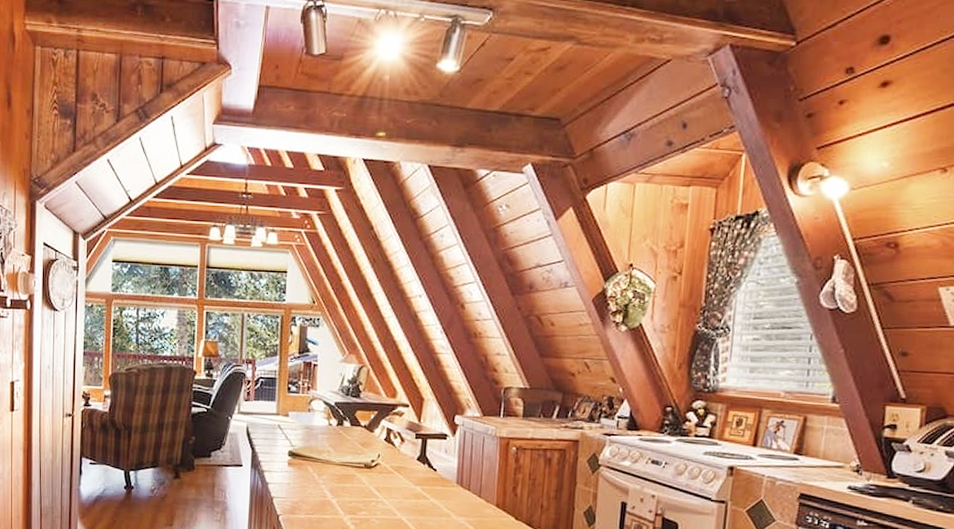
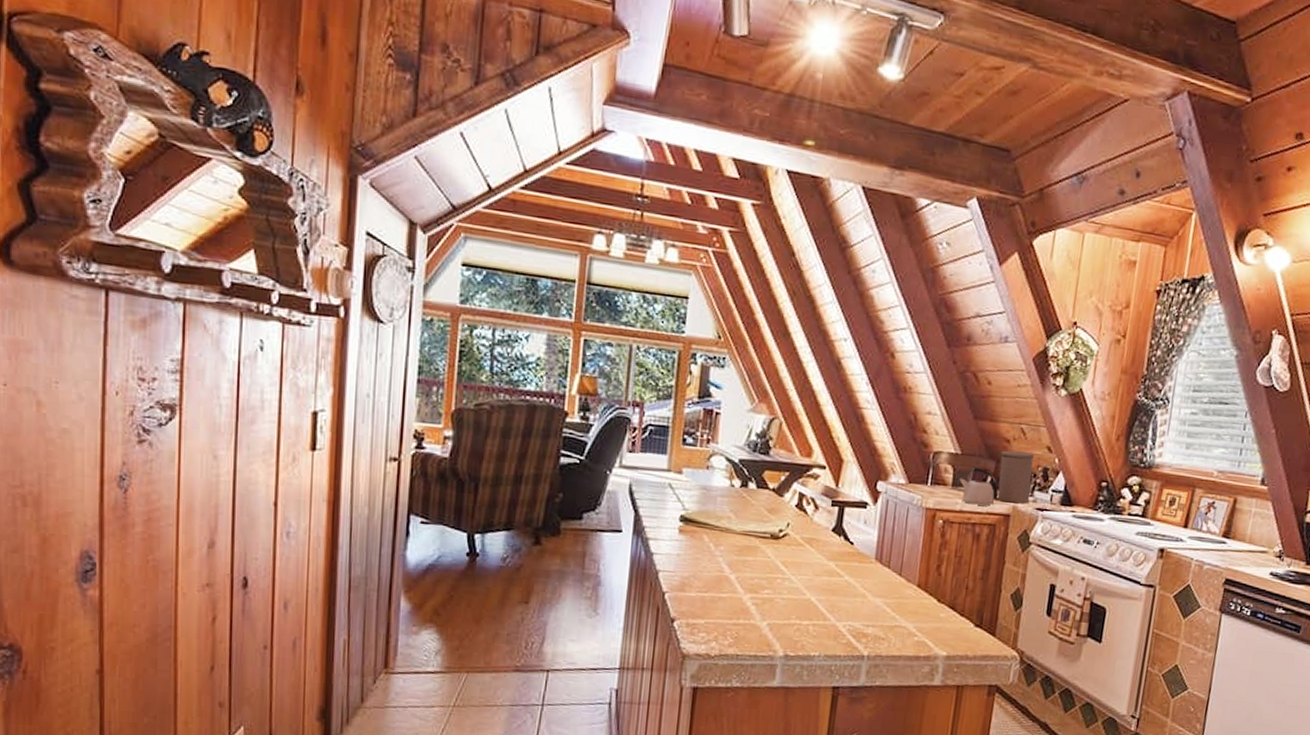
kettle: none [529,400,567,434] -> present [959,468,999,507]
canister: none [565,383,598,430] -> present [997,450,1034,504]

